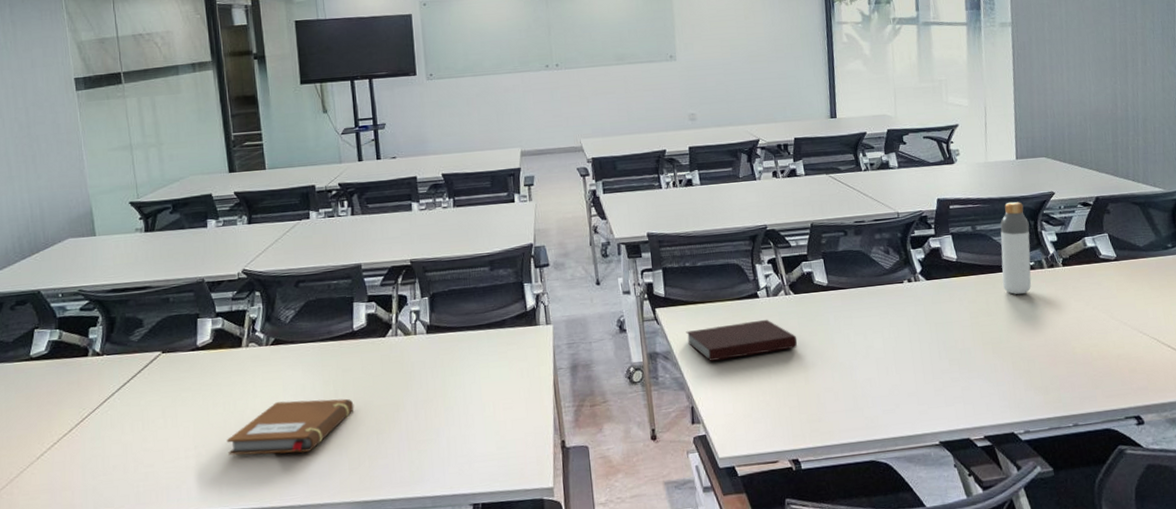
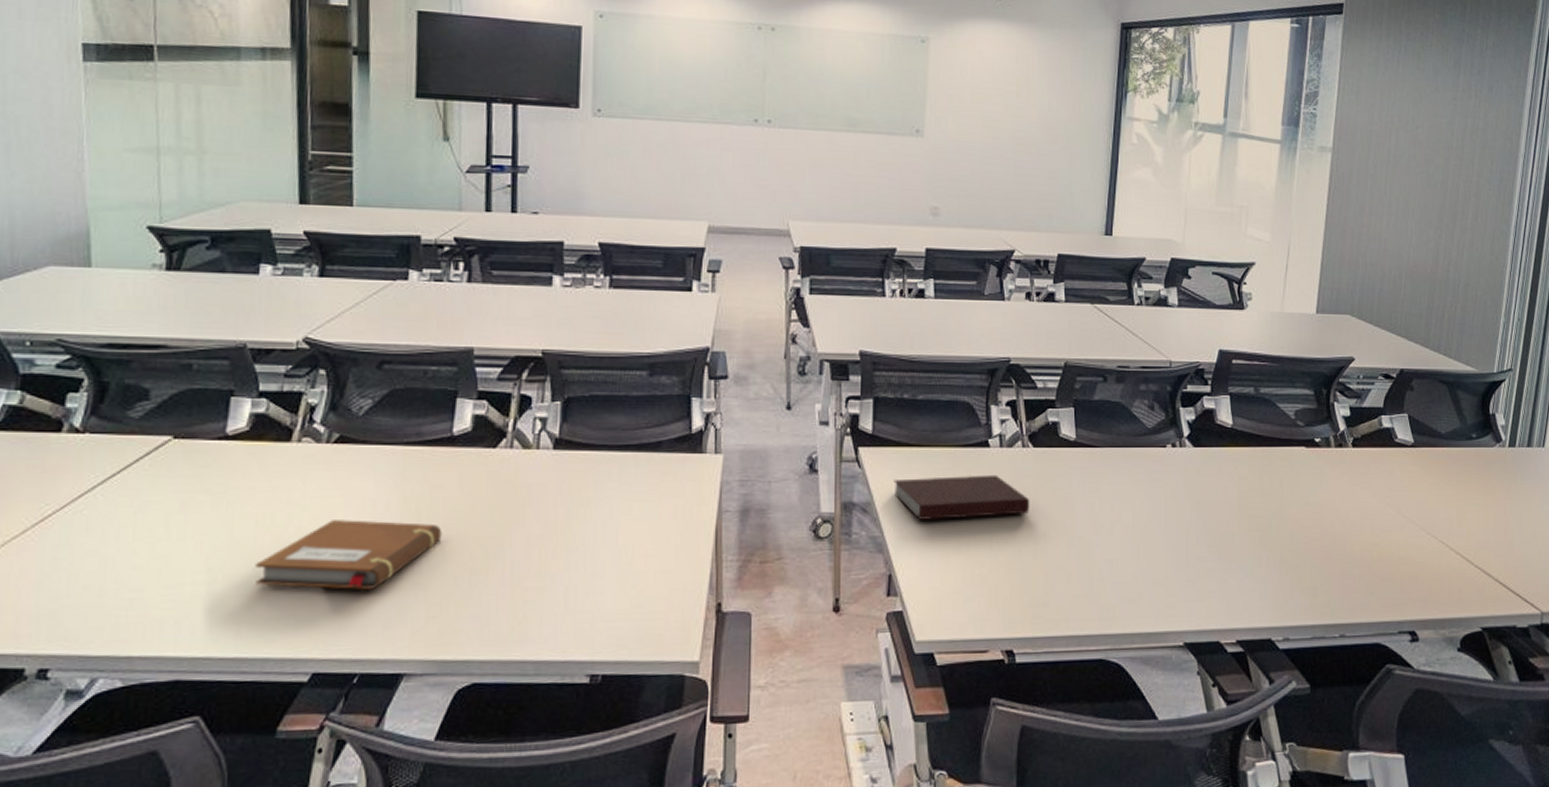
bottle: present [1000,201,1032,295] -> none [1281,363,1321,476]

